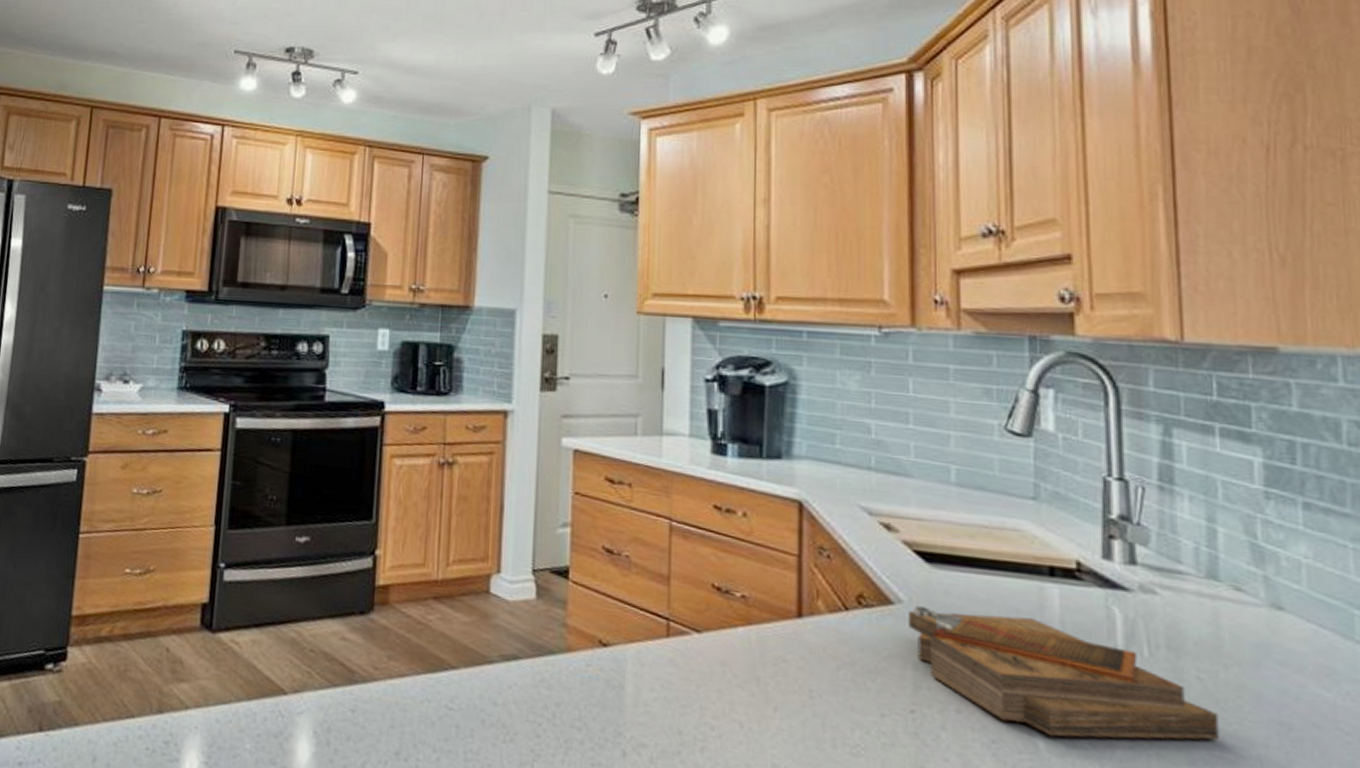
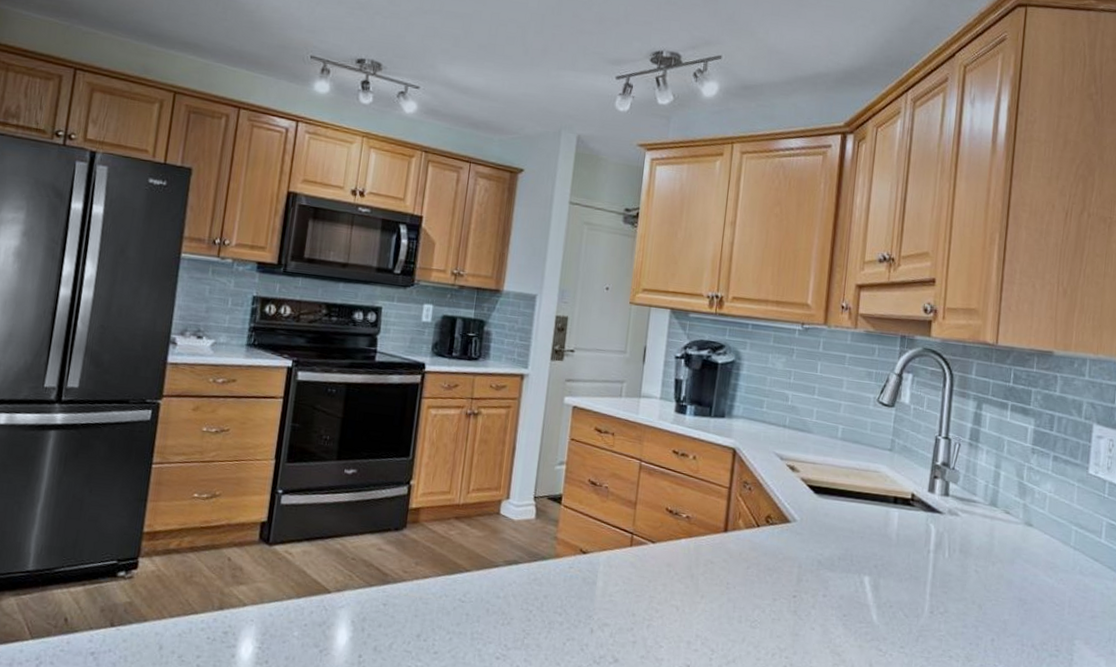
clipboard: present [909,606,1220,740] -> none [798,524,985,612]

